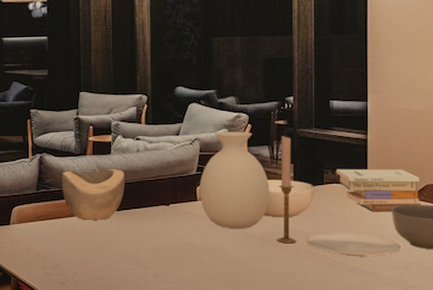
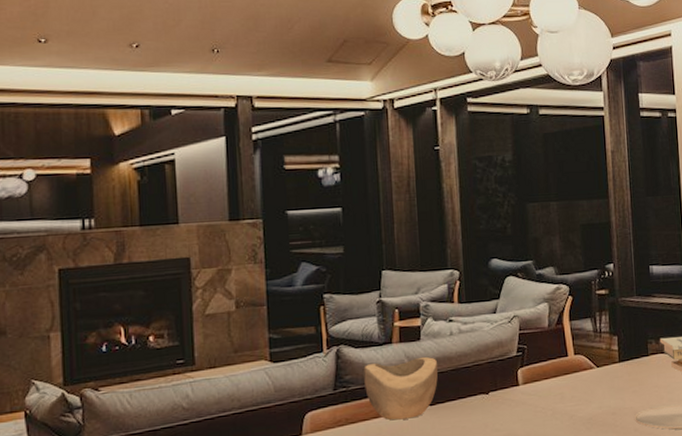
vase: present [199,131,270,229] -> none [520,304,596,414]
bowl: present [263,180,315,218] -> none [589,354,641,396]
candlestick: present [277,135,297,244] -> none [603,305,625,424]

